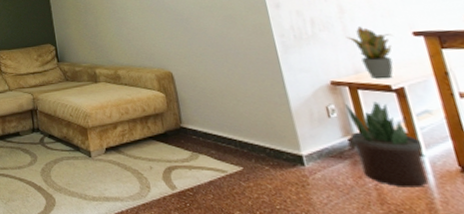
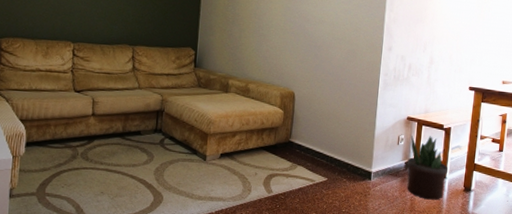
potted plant: present [346,26,393,79] -> none [428,76,457,120]

